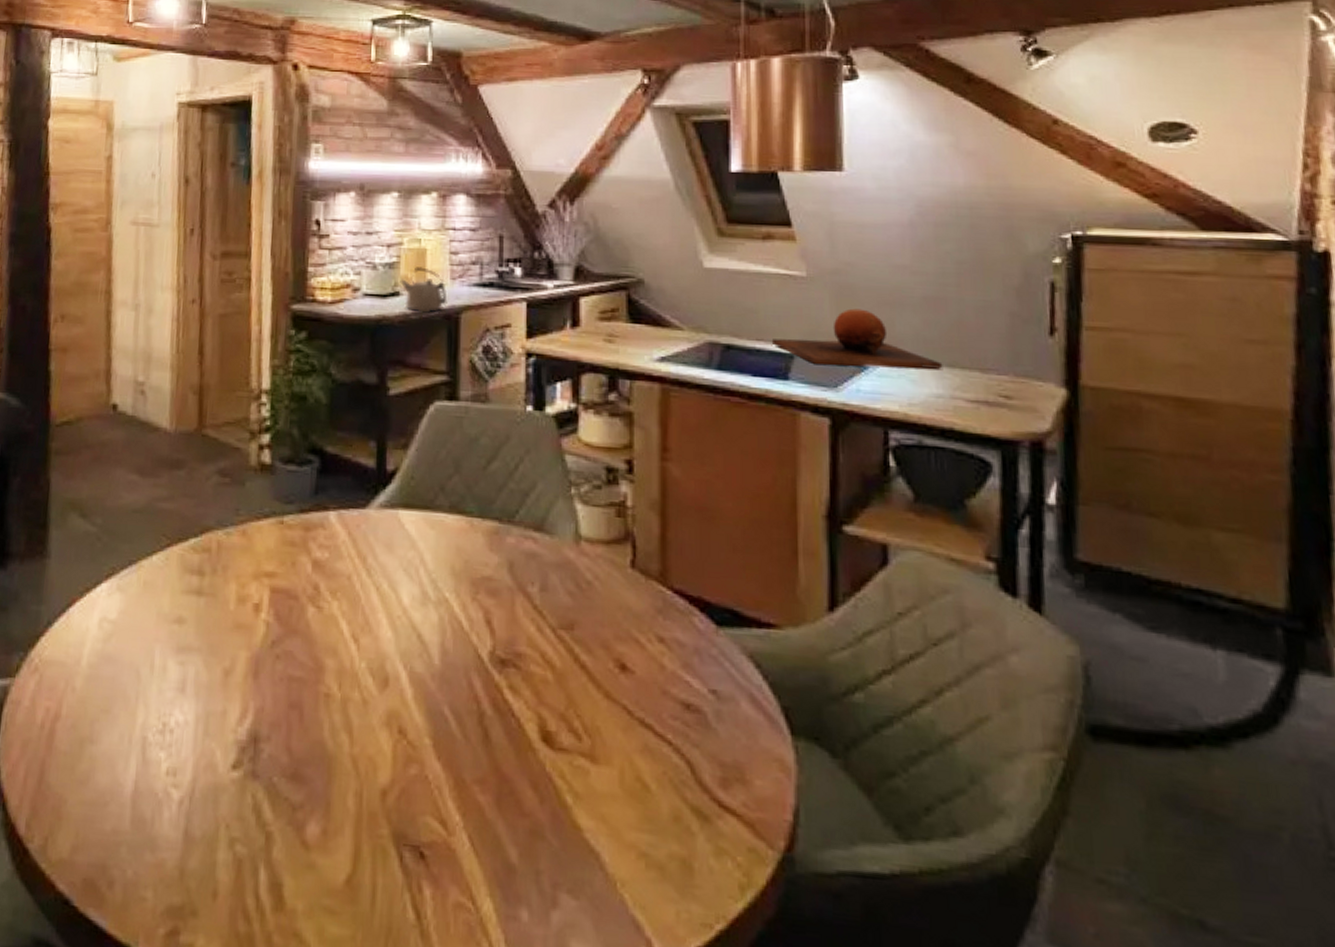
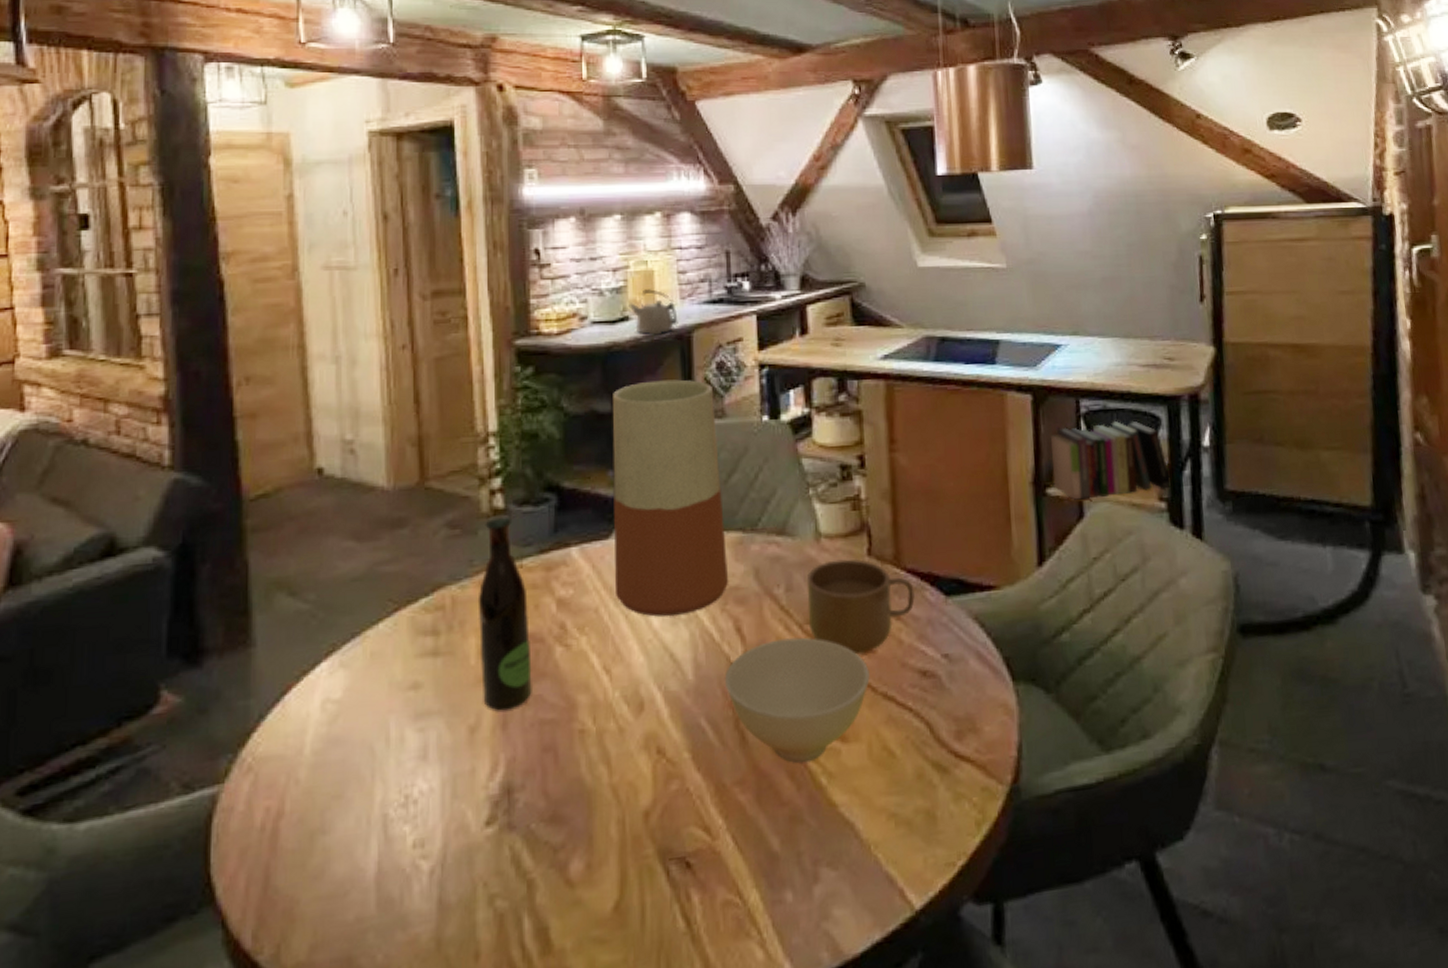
bottle: none [238,469,286,660] -> present [477,514,532,711]
vase: none [368,357,482,596] -> present [612,379,728,616]
bowl: none [470,639,626,775] -> present [724,637,870,763]
cup: none [562,566,681,673] -> present [806,558,915,655]
chopping board: present [771,308,943,369] -> none [979,293,1120,348]
books: none [850,459,1003,547] -> present [1050,420,1172,500]

